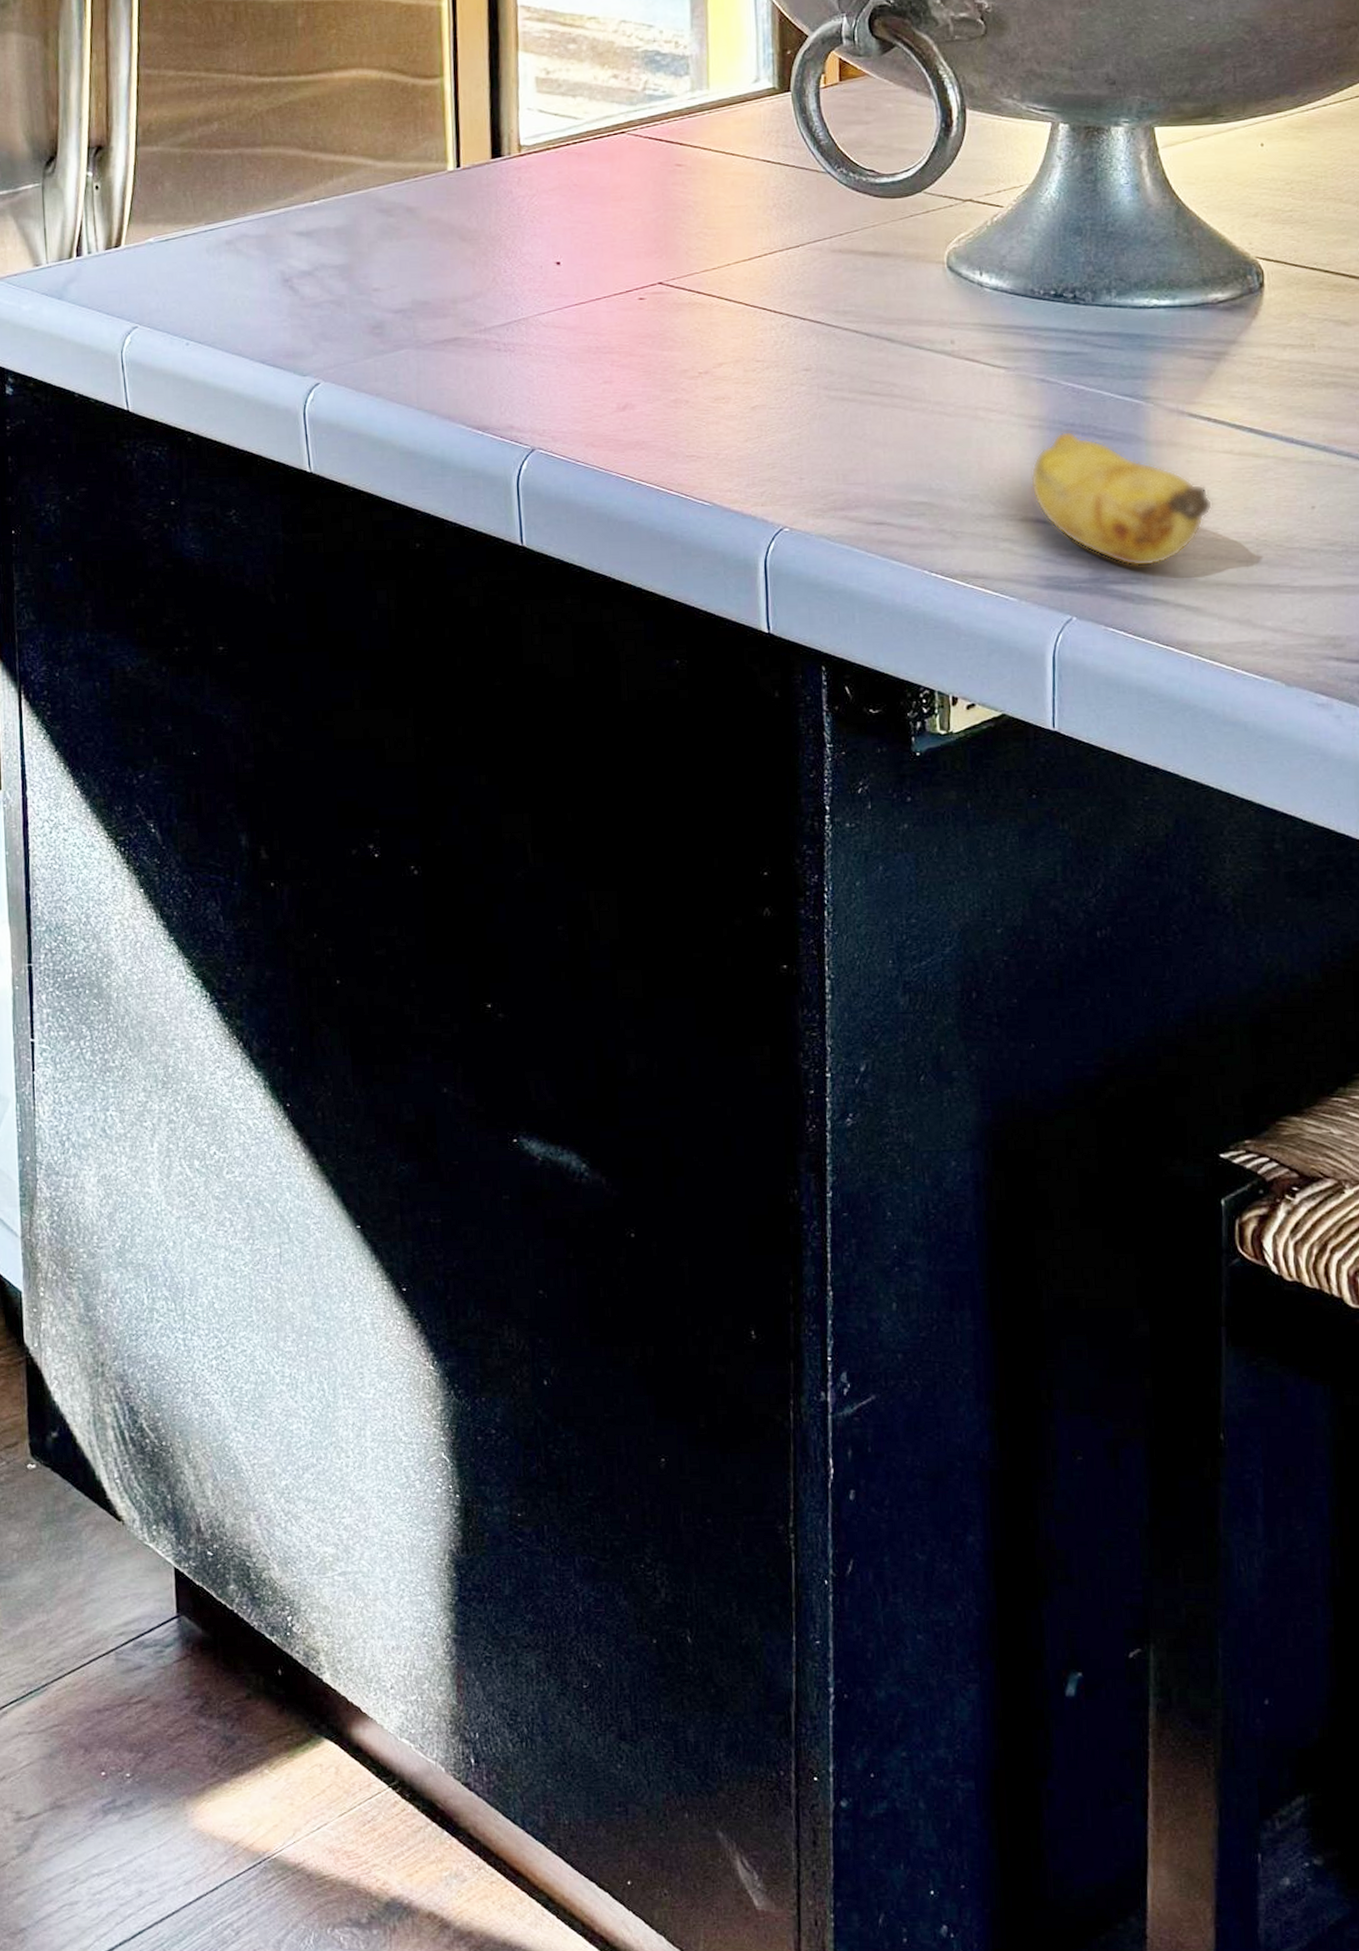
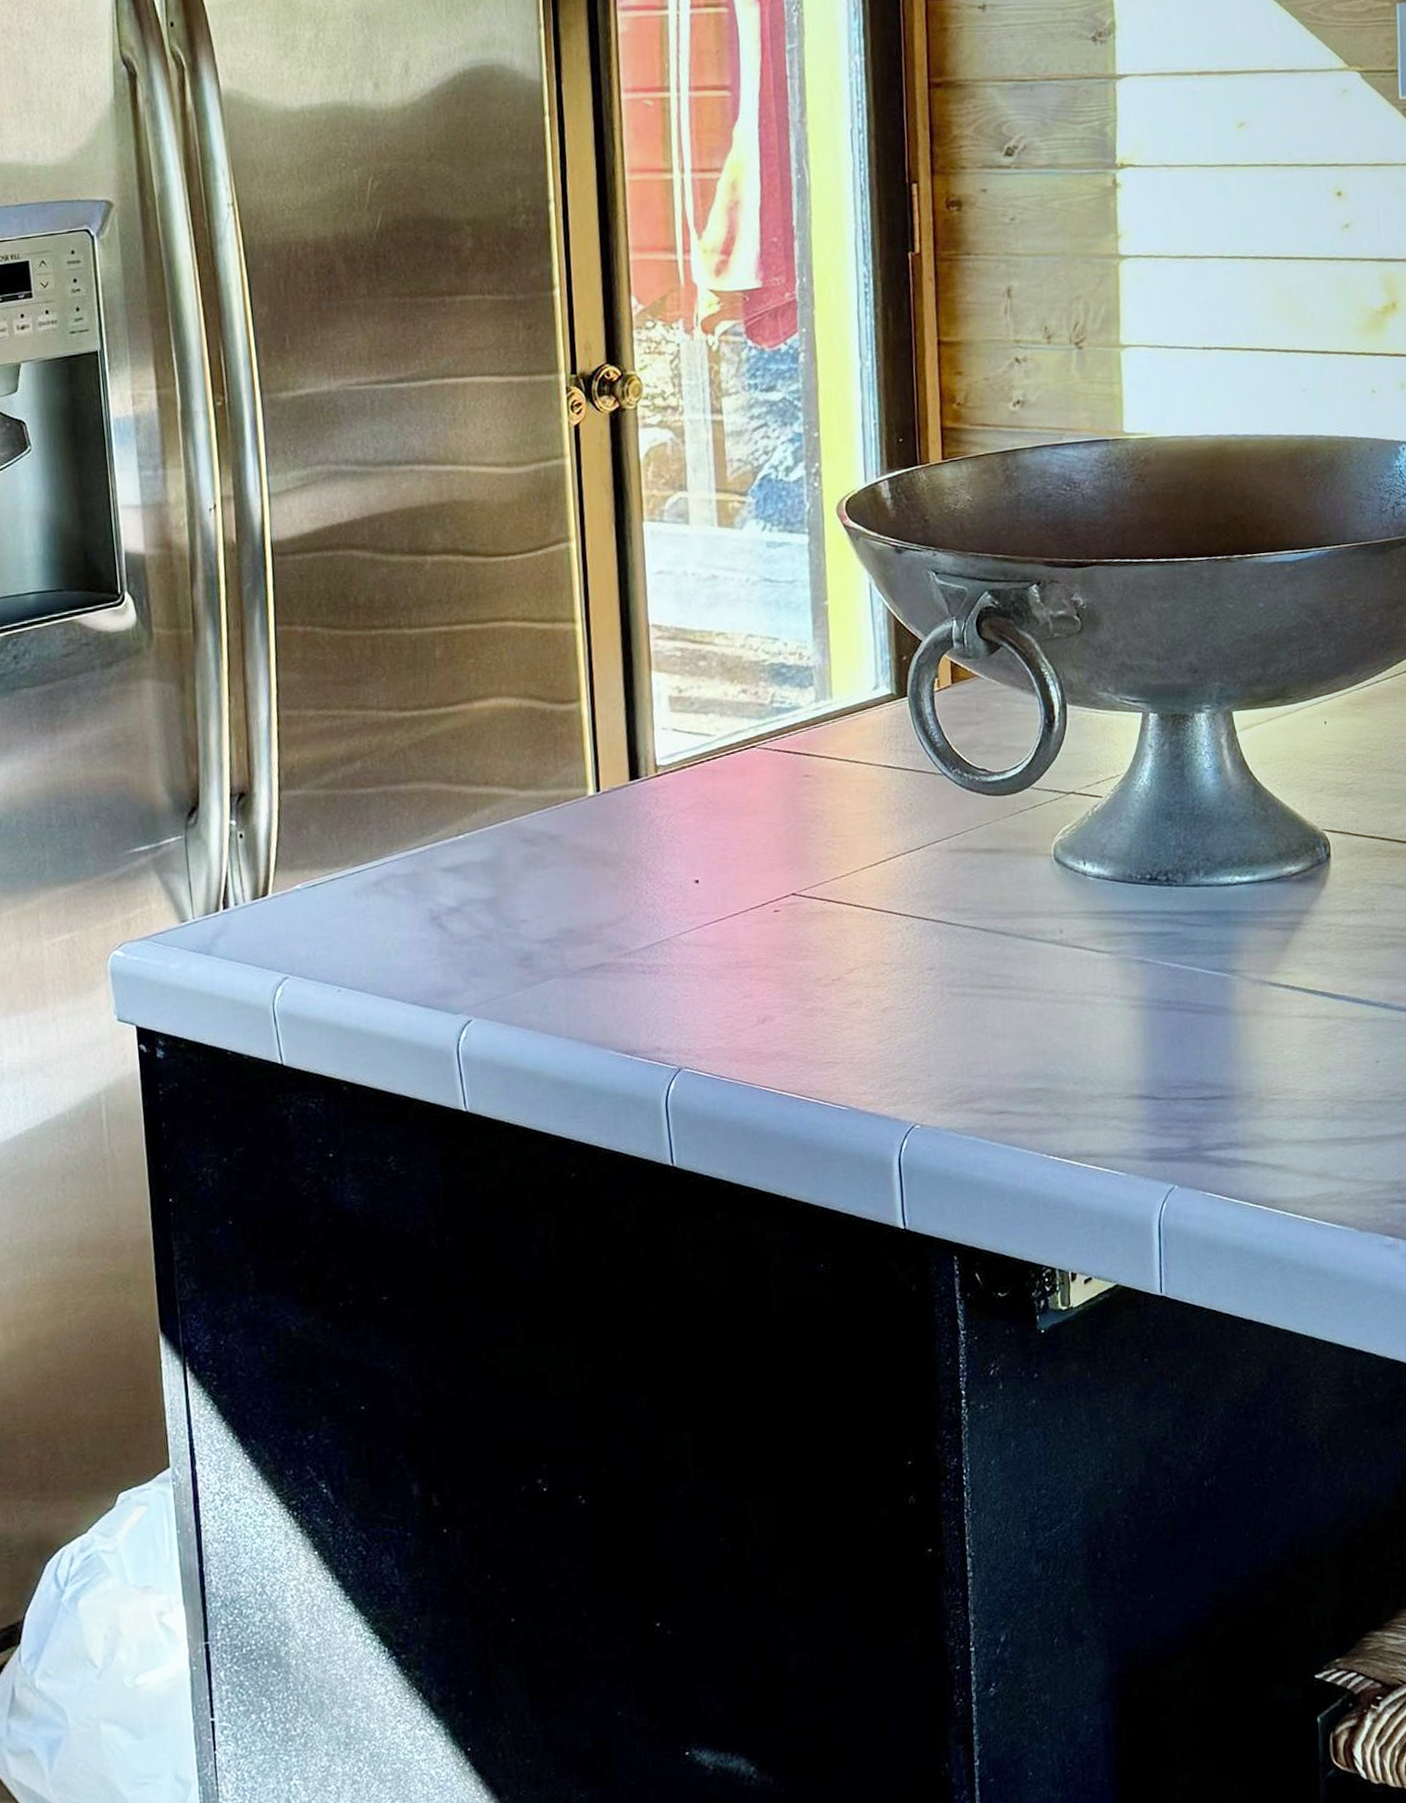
banana: present [1030,430,1213,567] -> none [1133,1008,1293,1132]

